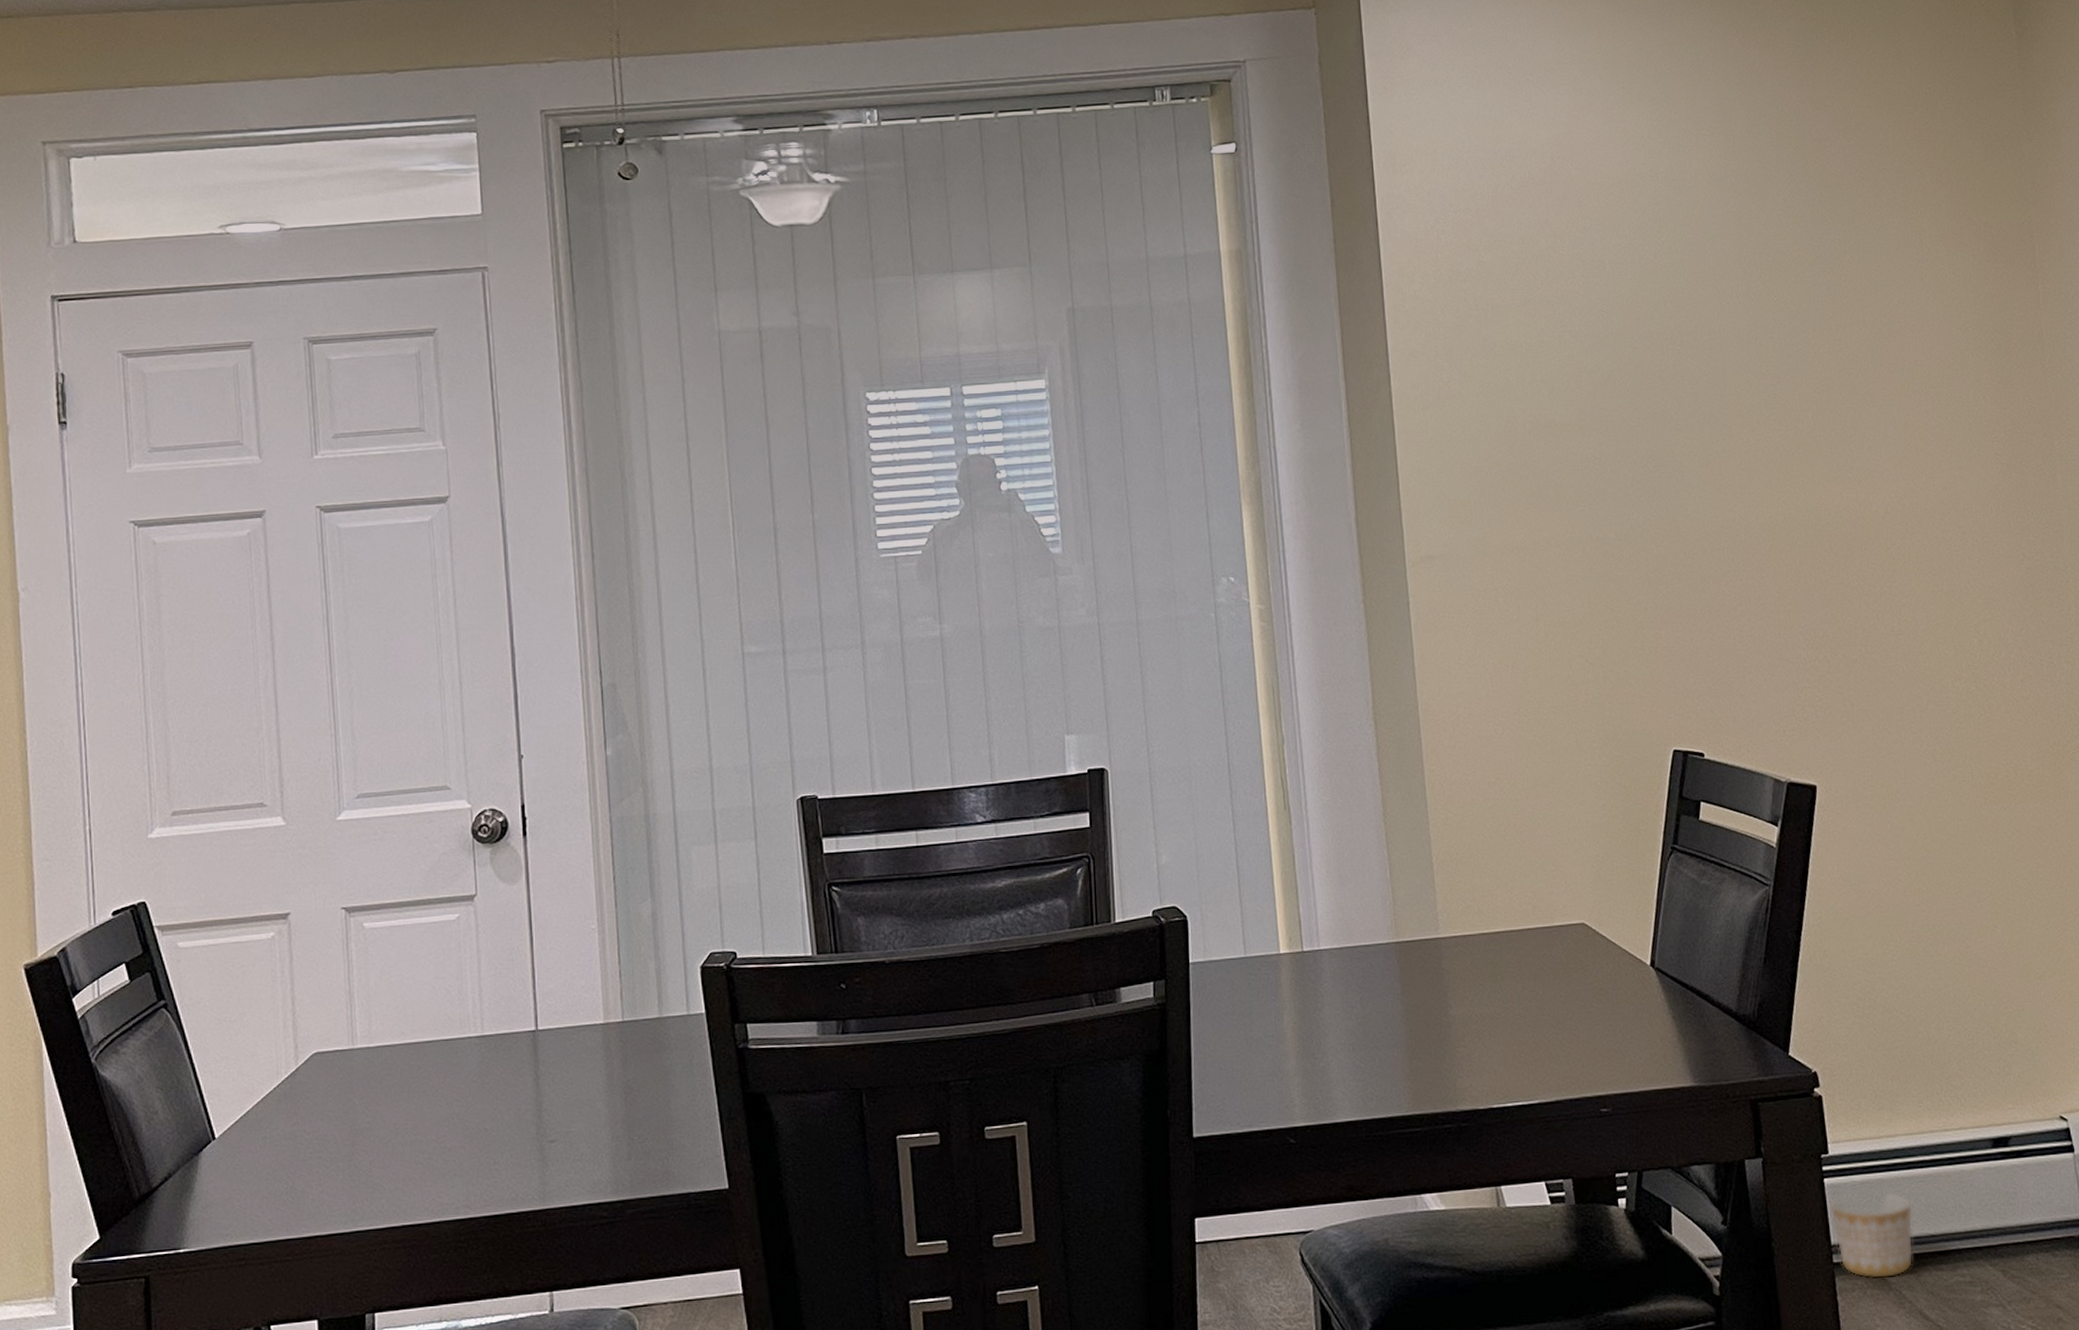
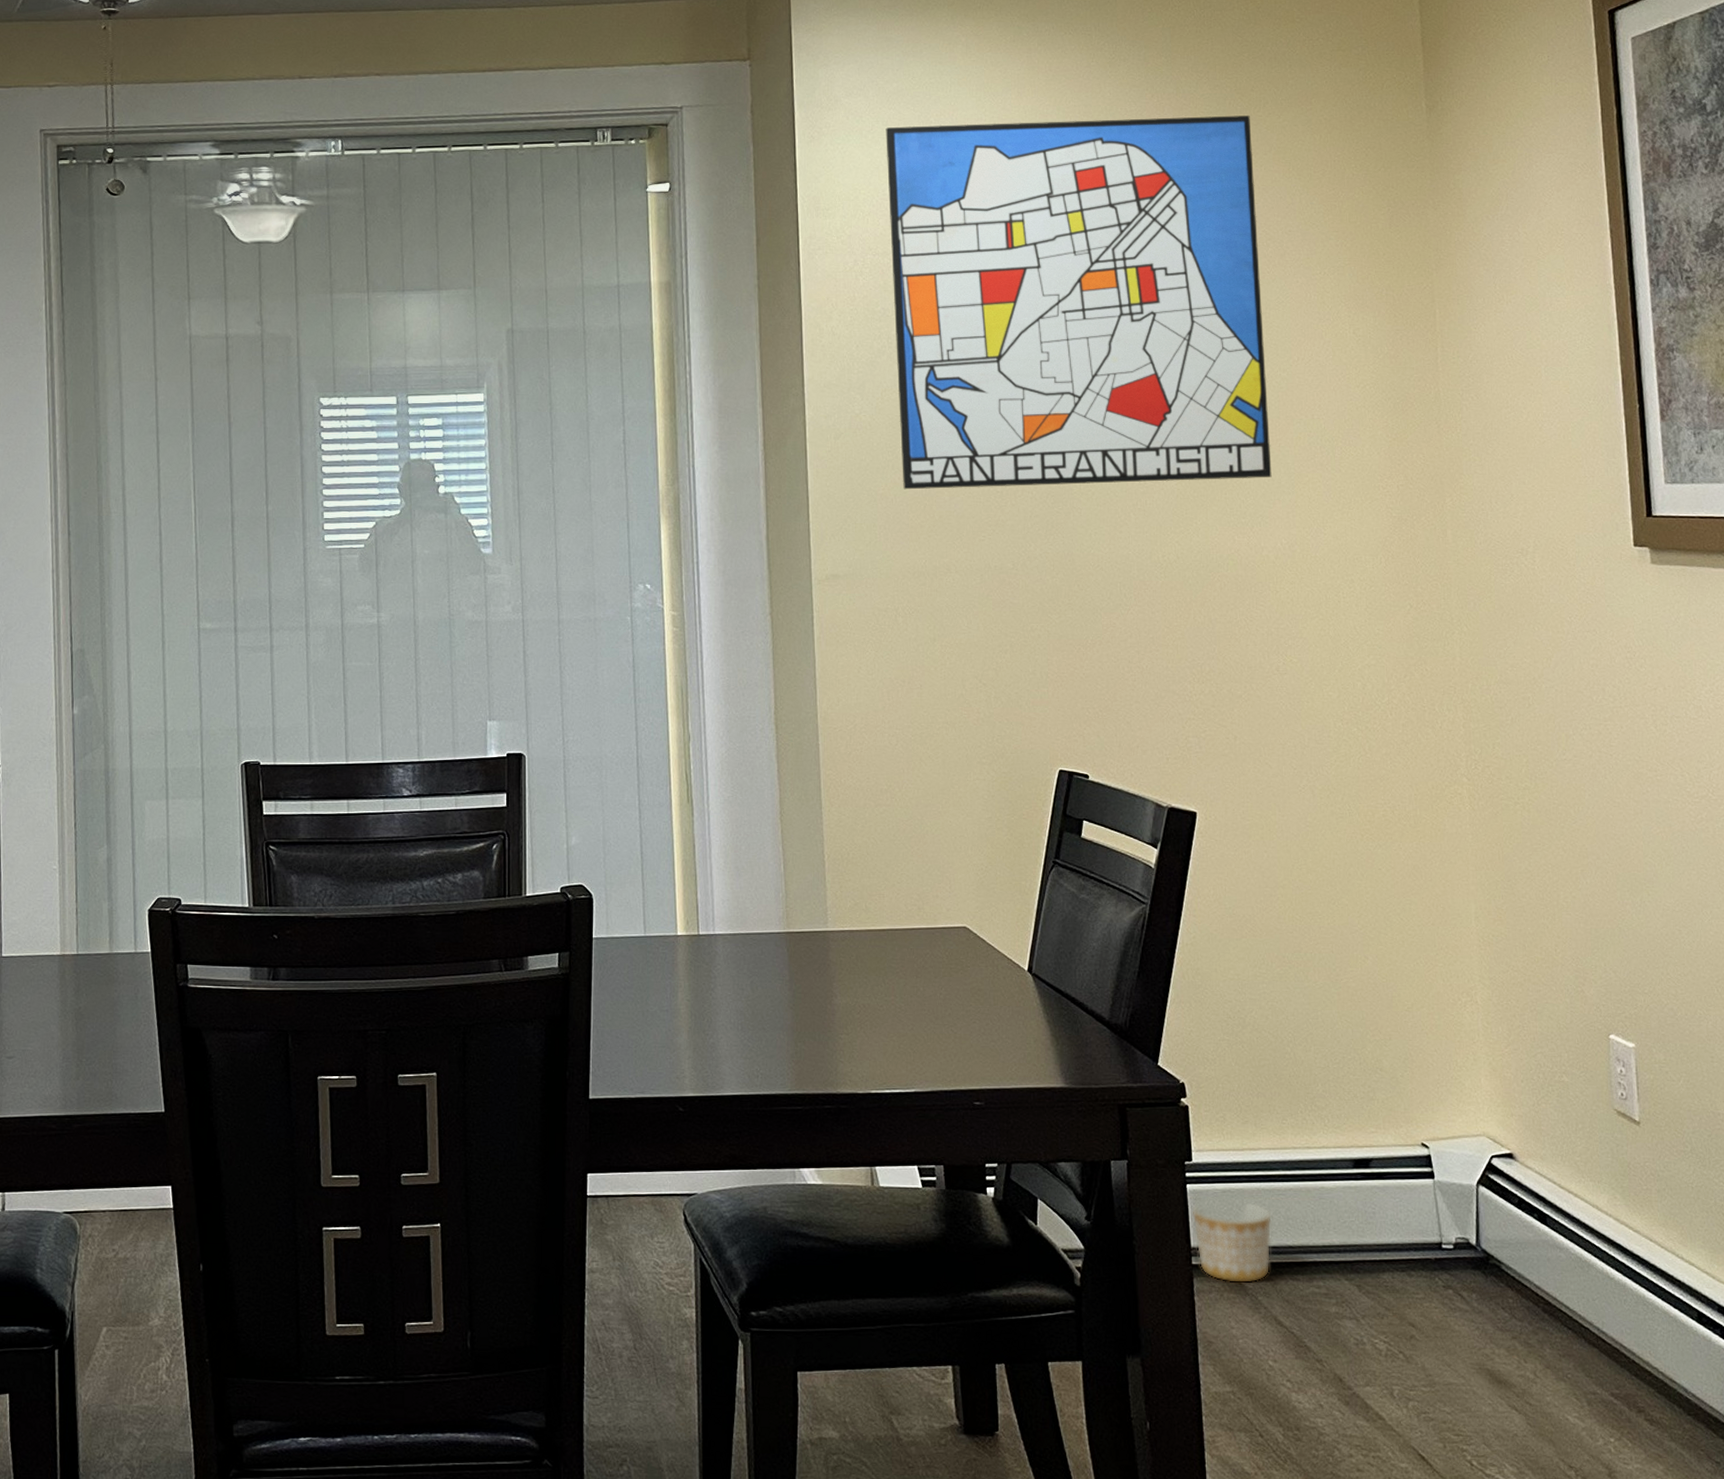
wall art: none [1462,49,1877,461] -> present [886,115,1272,490]

